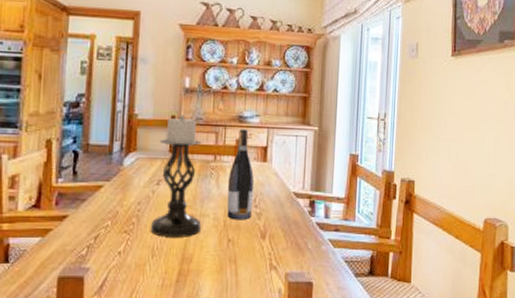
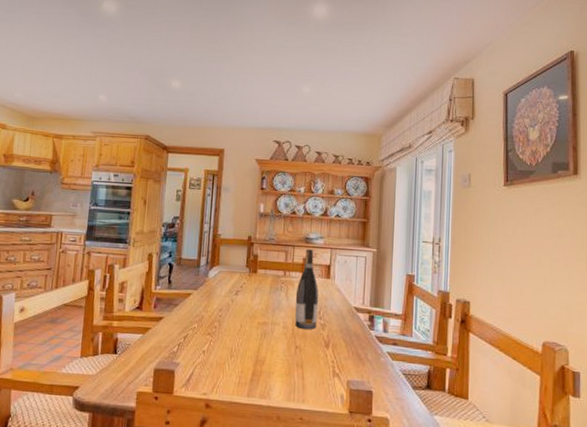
candle holder: present [150,114,202,237] -> none [229,235,274,342]

